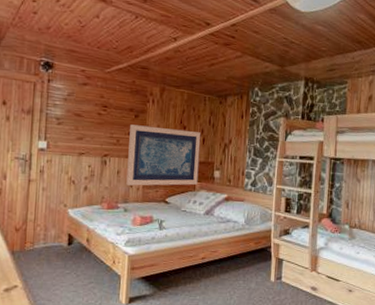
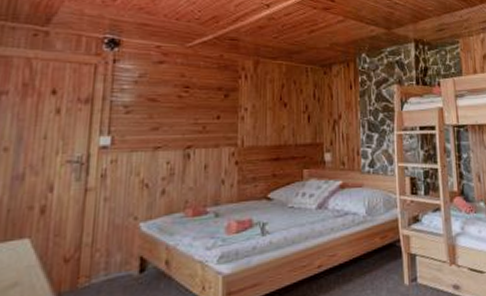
wall art: present [126,124,201,186] -> none [216,106,306,182]

